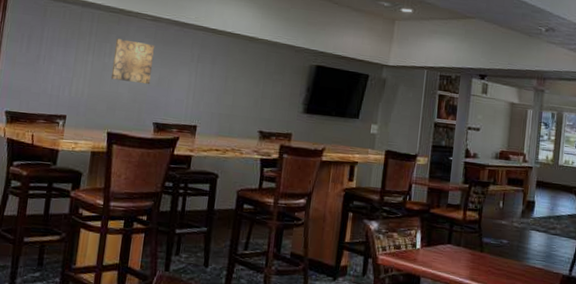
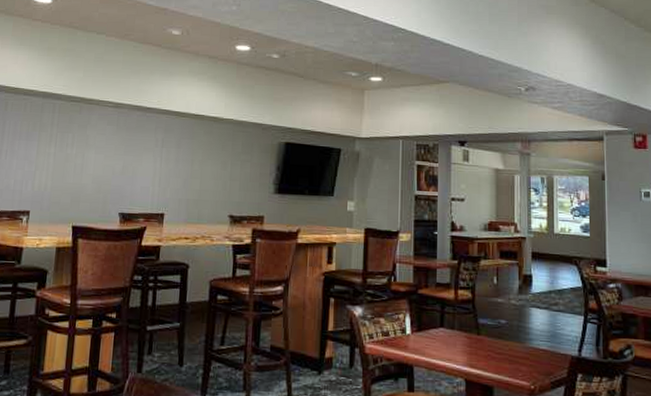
wall art: present [111,38,155,85] -> none [75,128,118,174]

